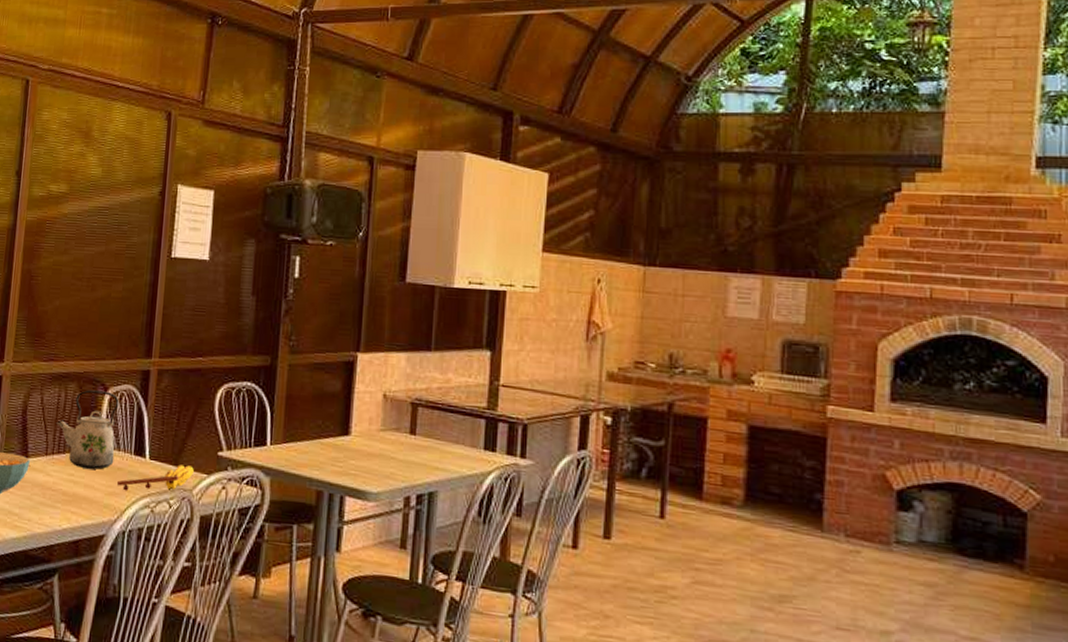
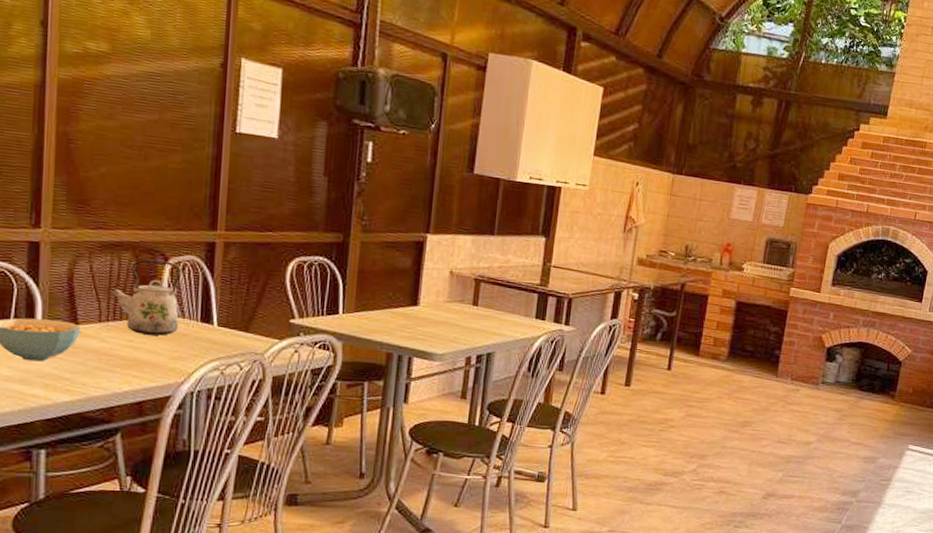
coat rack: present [117,465,194,491] -> none [183,331,265,356]

